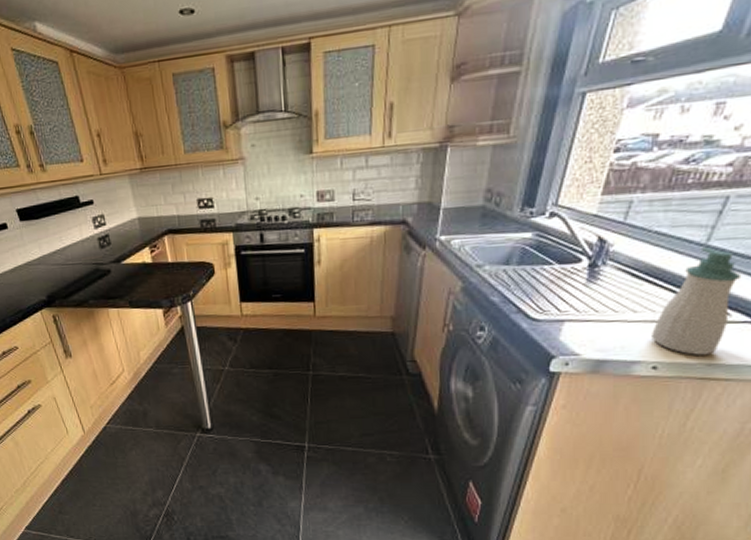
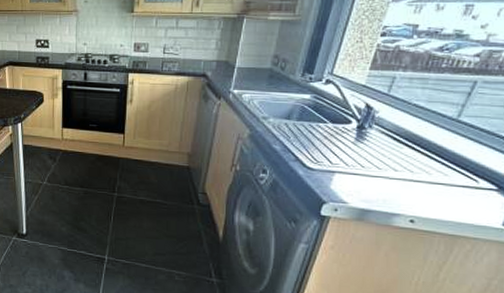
soap bottle: present [652,247,742,355] -> none [410,122,488,215]

